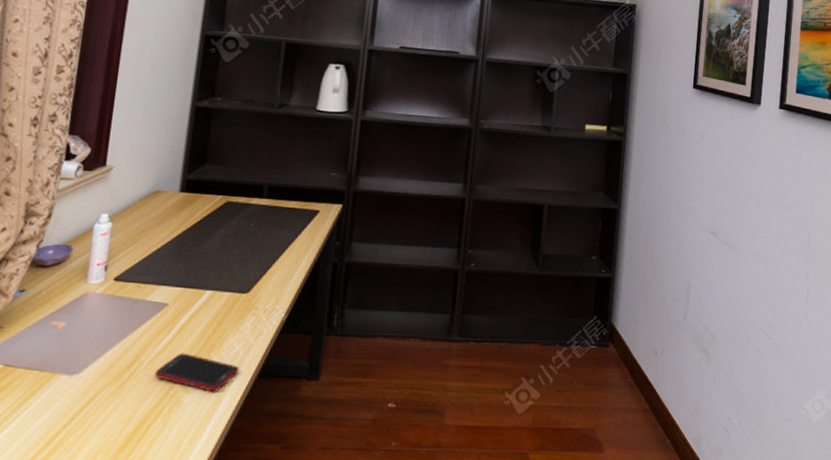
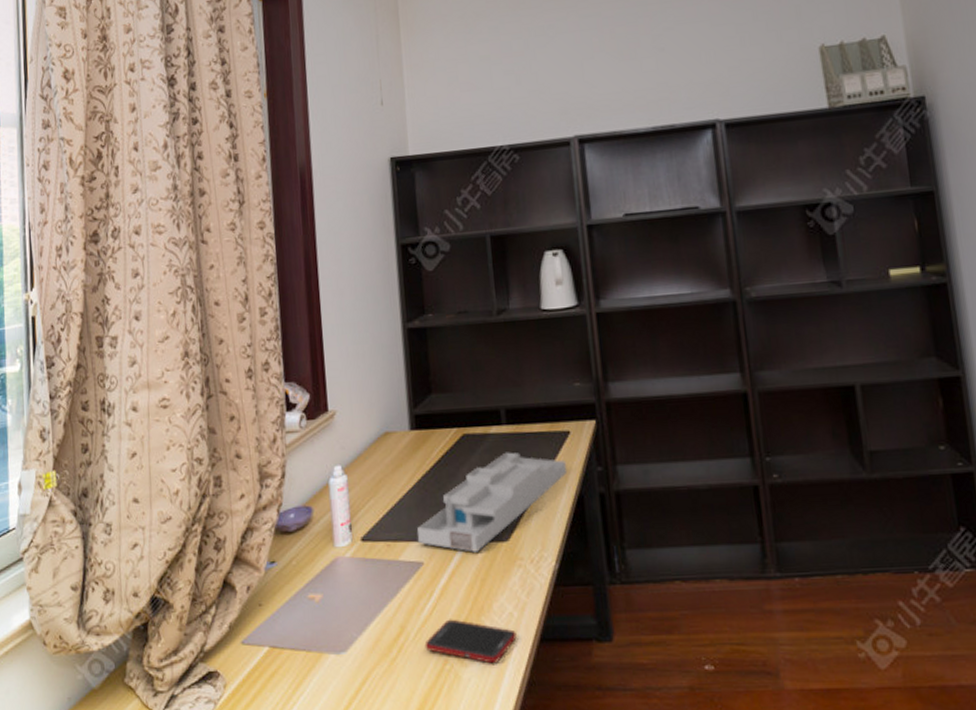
desk organizer: none [166,220,311,300] -> present [417,452,568,552]

